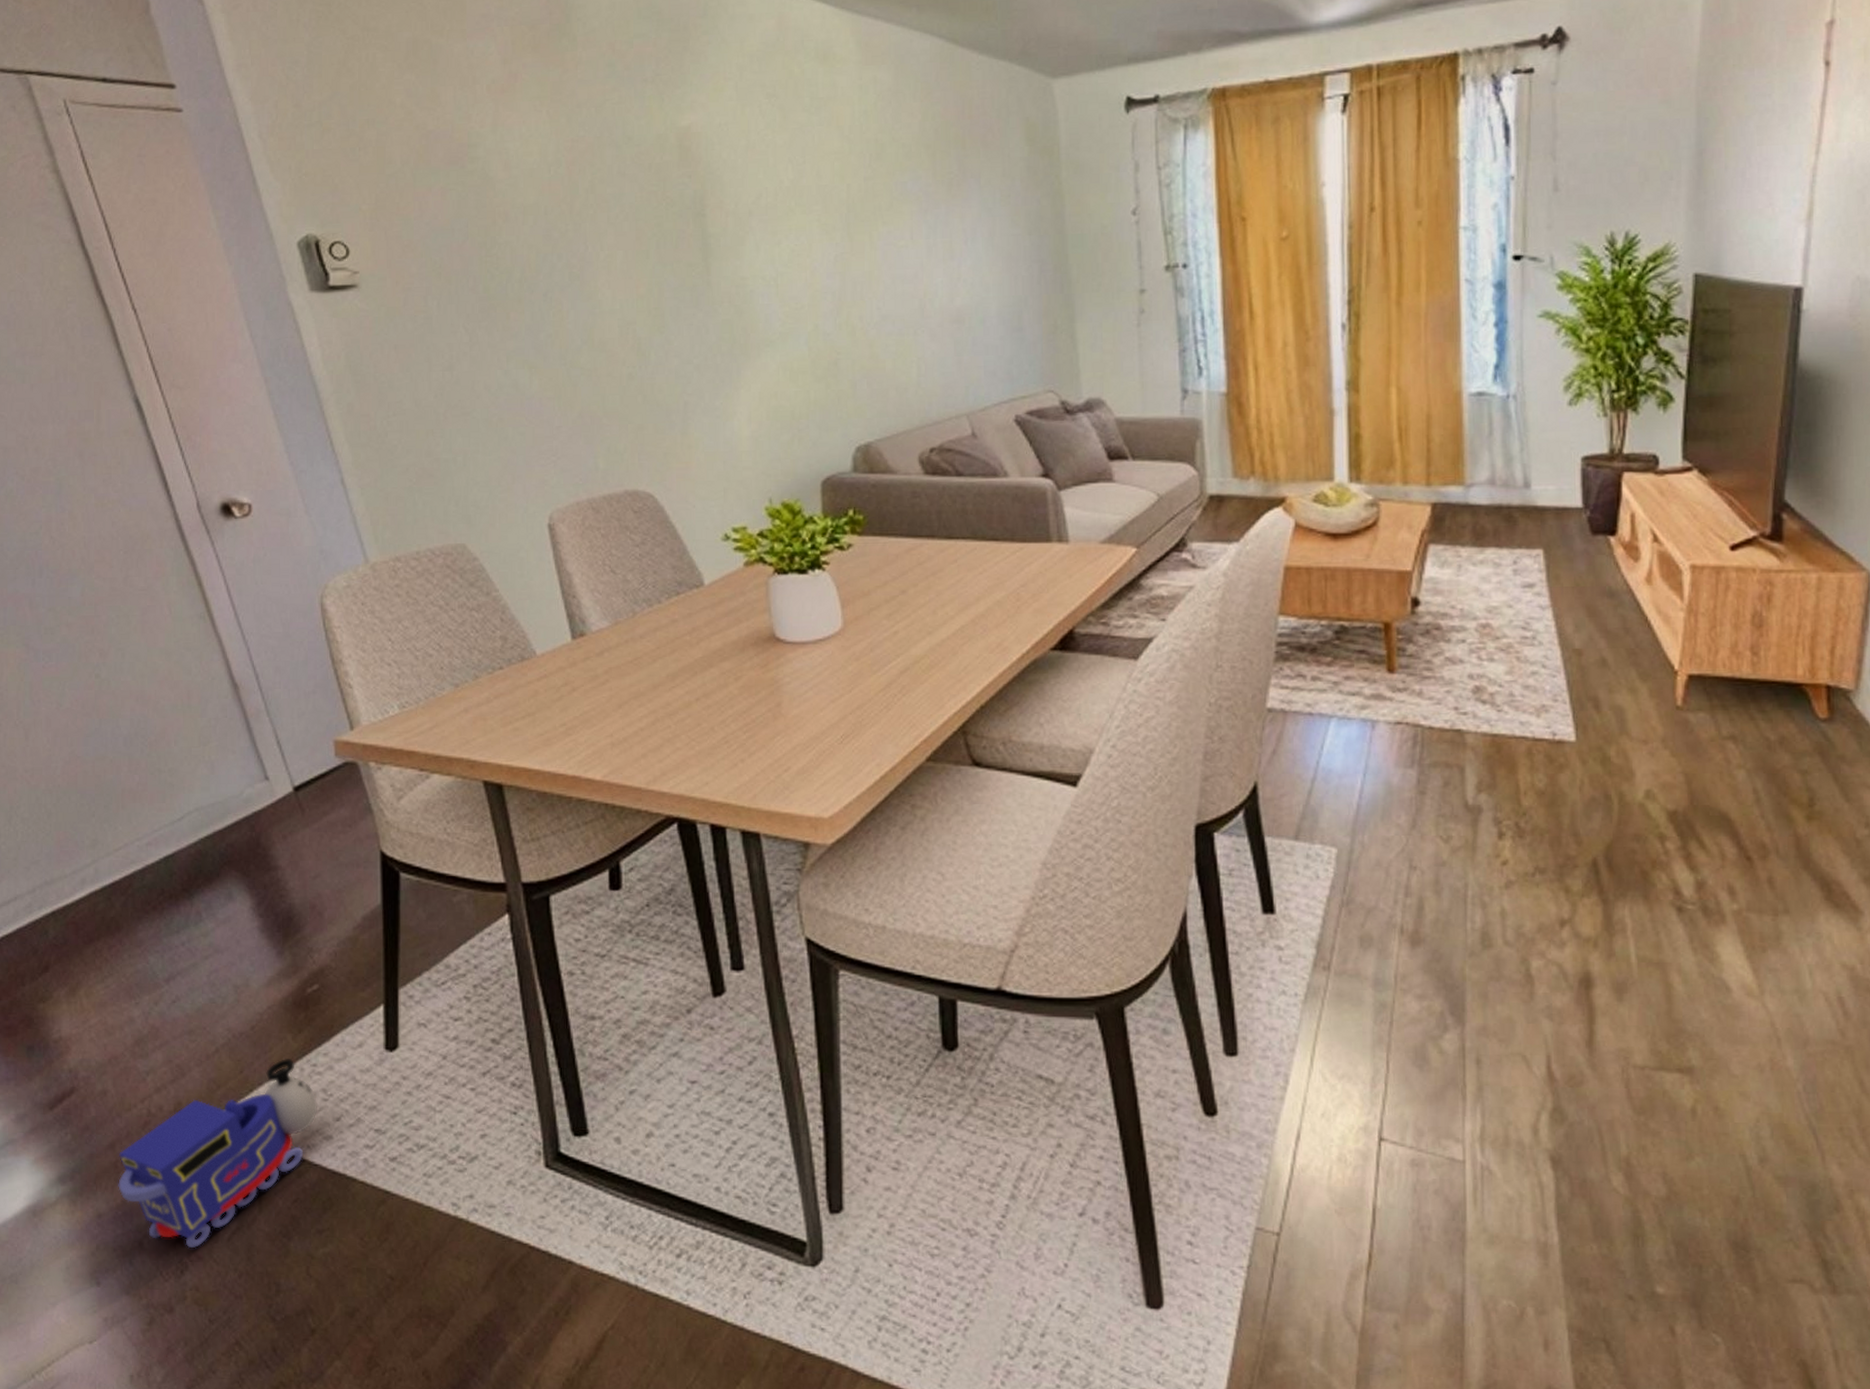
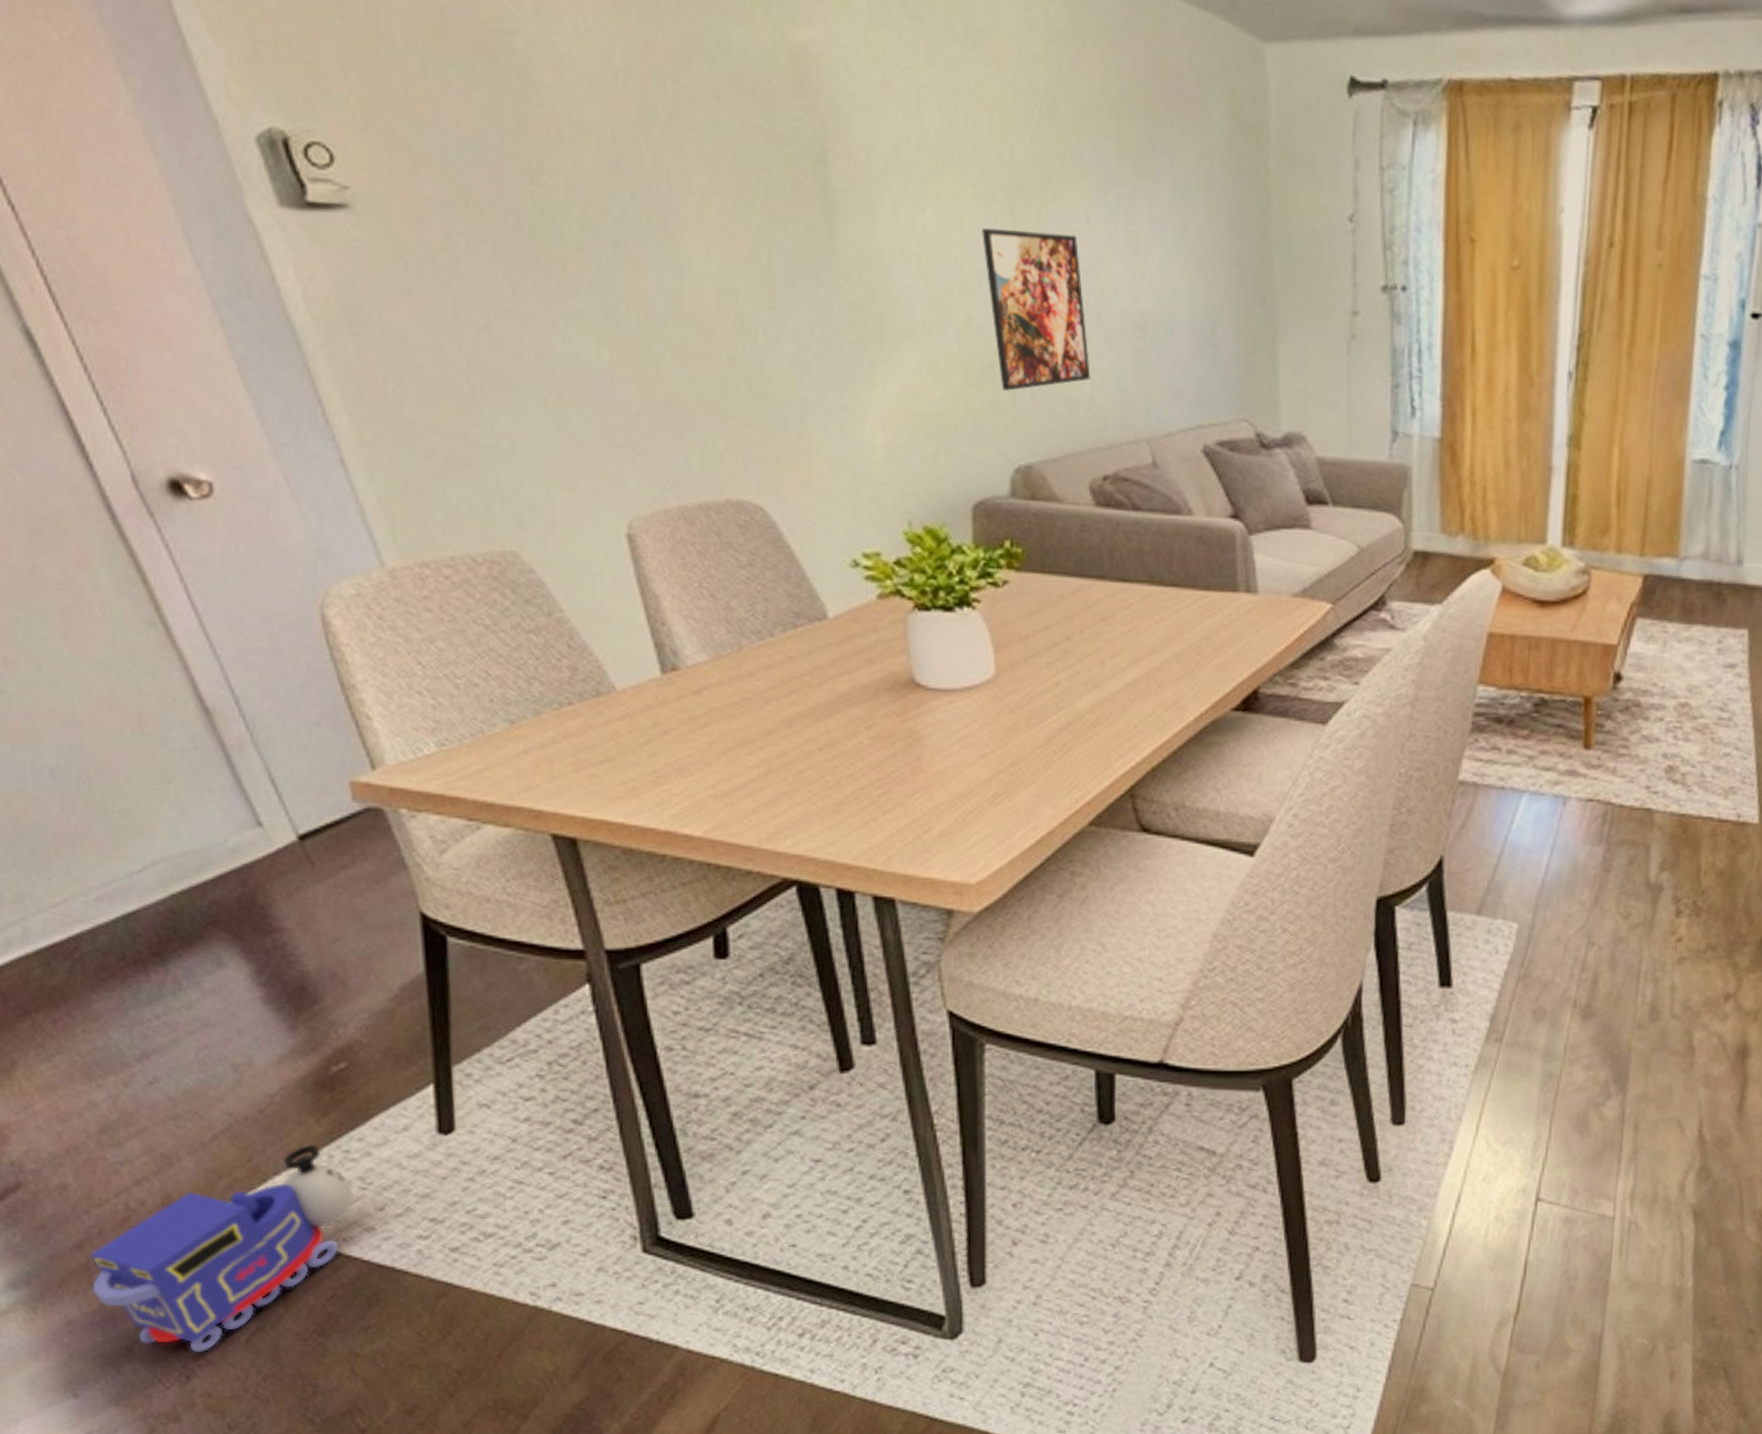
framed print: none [826,250,917,383] -> present [982,228,1091,391]

